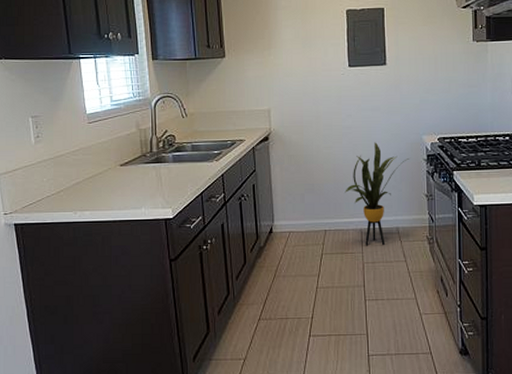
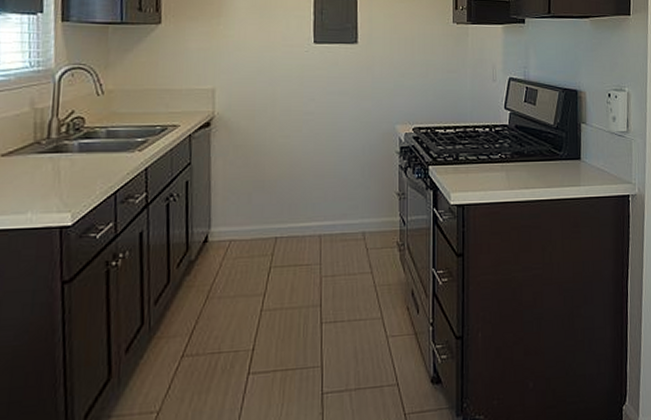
house plant: present [345,142,410,246] -> none [302,131,381,256]

